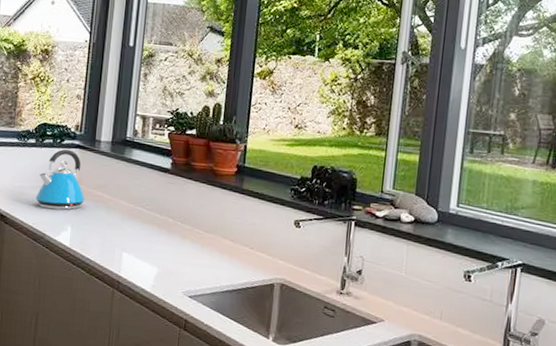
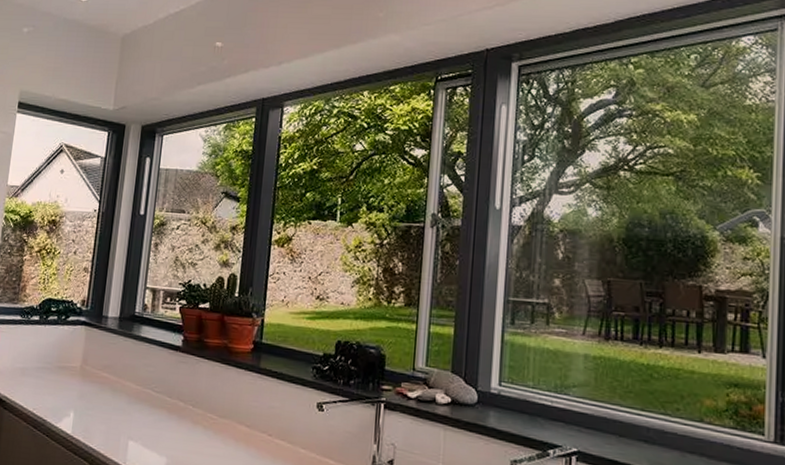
kettle: present [35,149,86,210] -> none [37,326,90,394]

